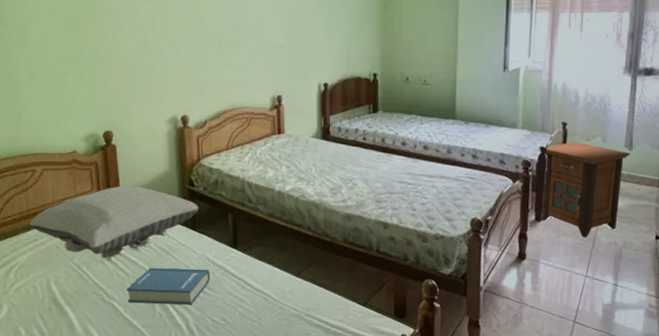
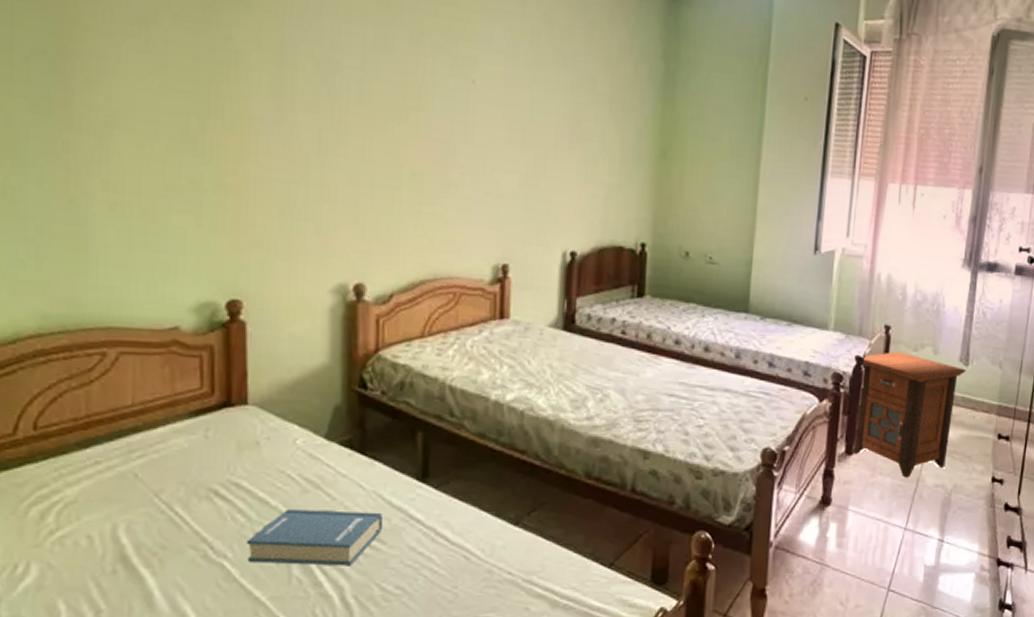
pillow: present [29,185,199,261] -> none [89,383,373,497]

